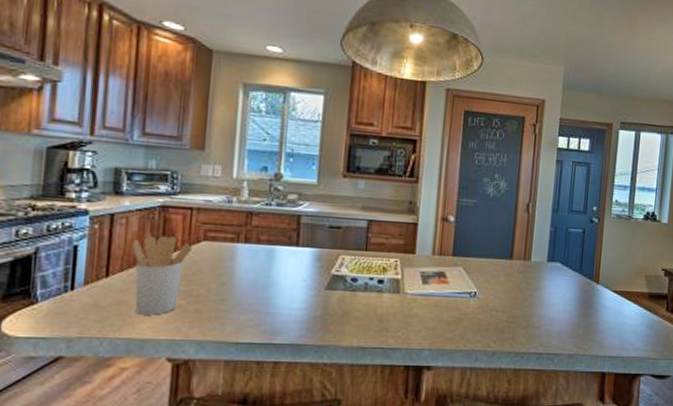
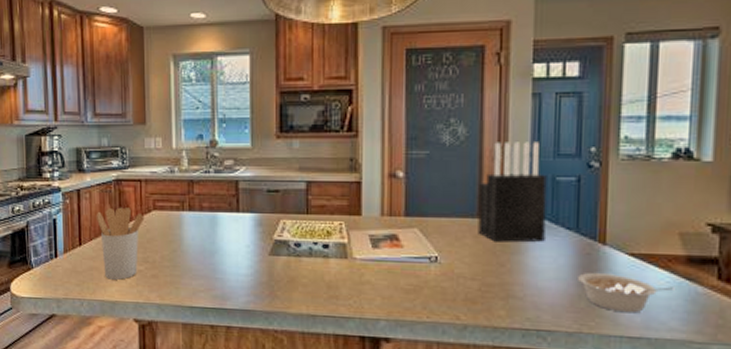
knife block: none [509,197,563,281] -> present [478,142,547,242]
legume: none [579,306,641,338] -> present [578,273,675,313]

